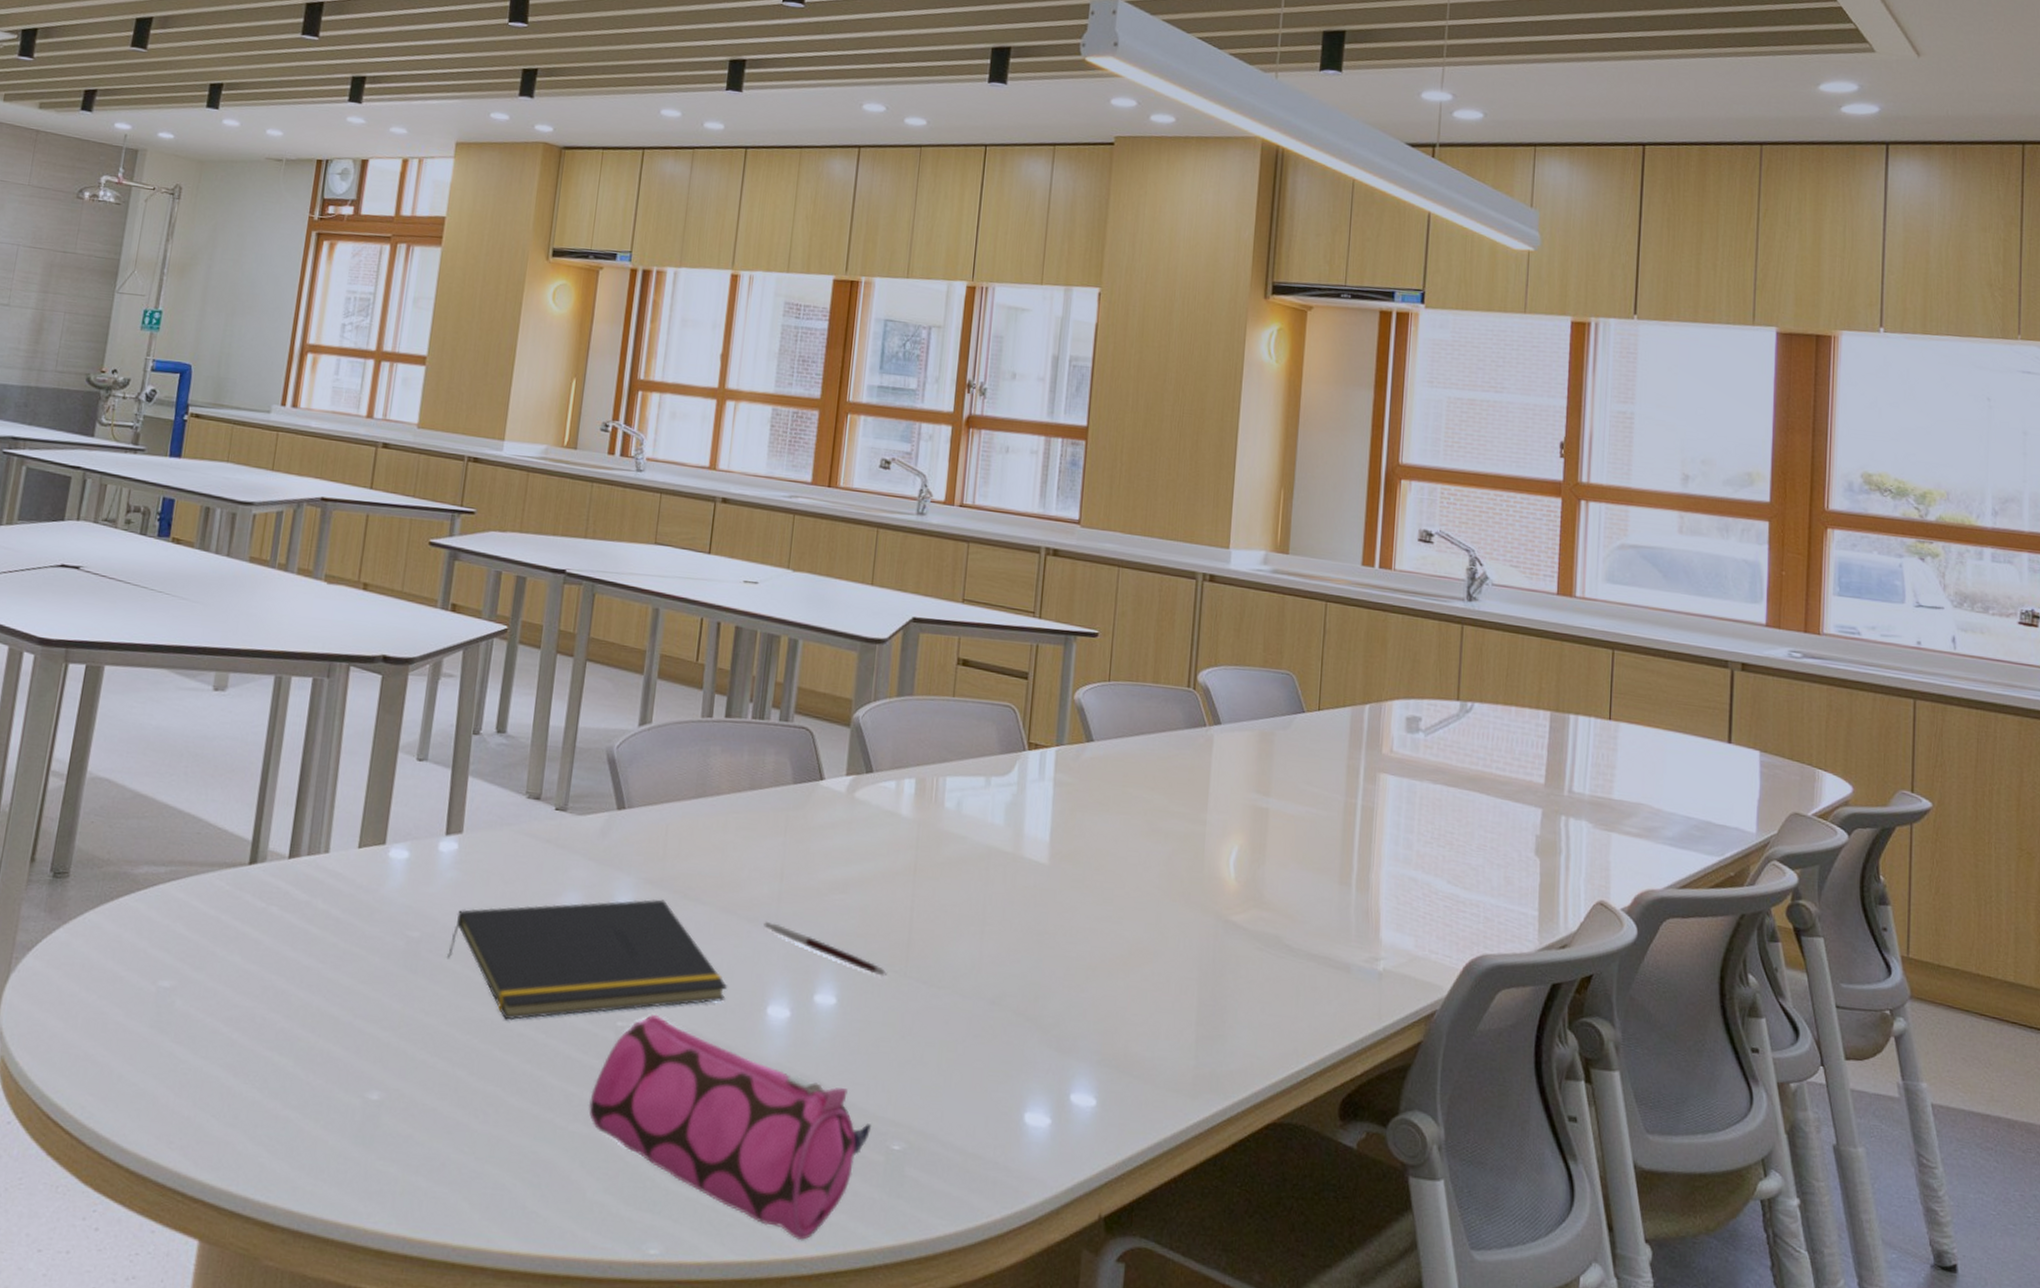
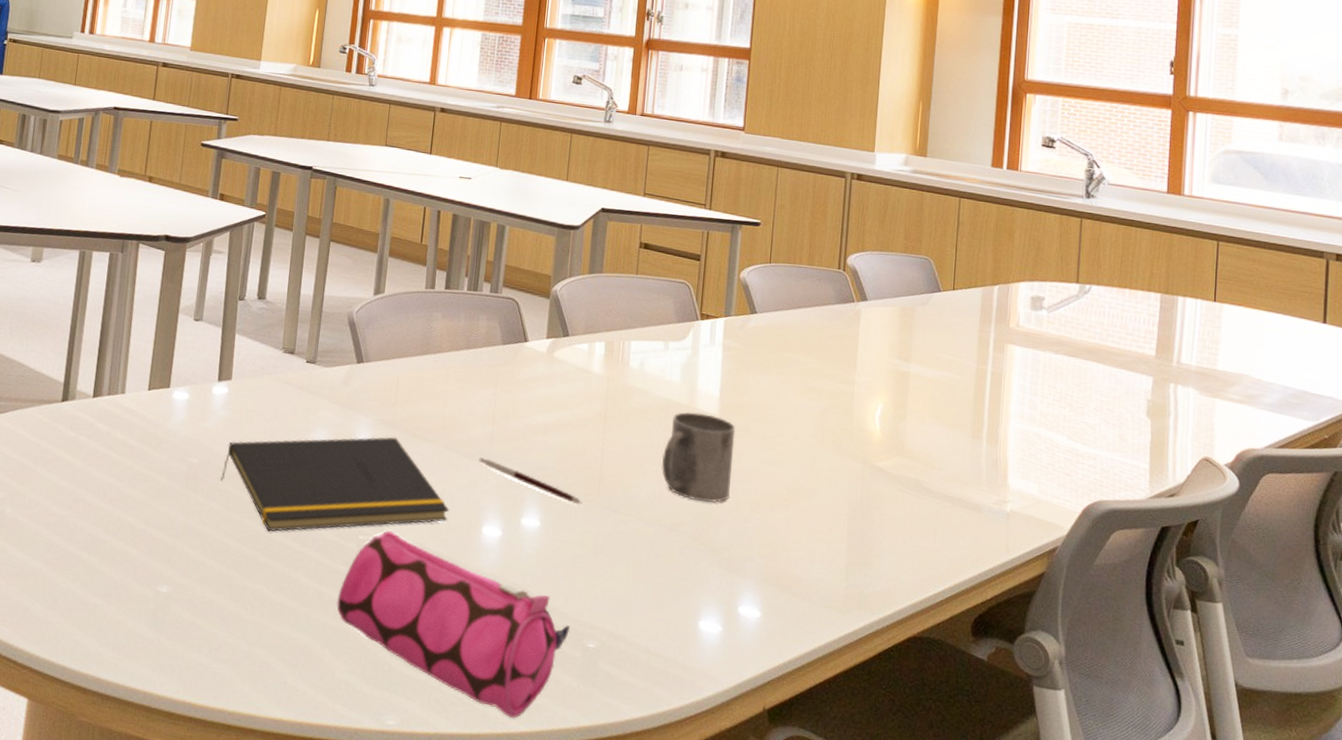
mug: none [980,861,1069,969] -> present [661,412,736,503]

